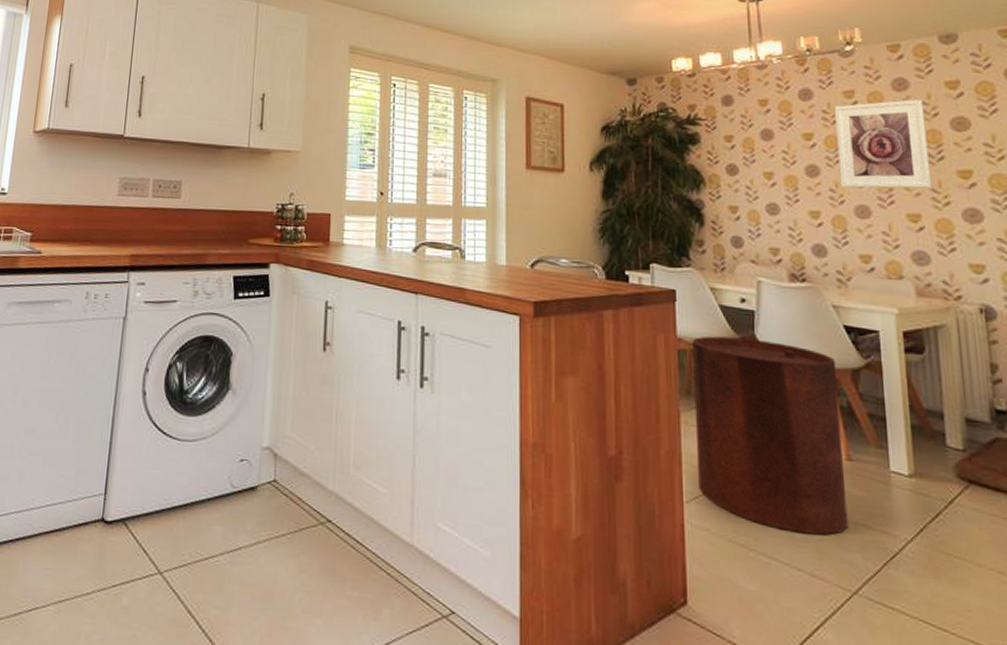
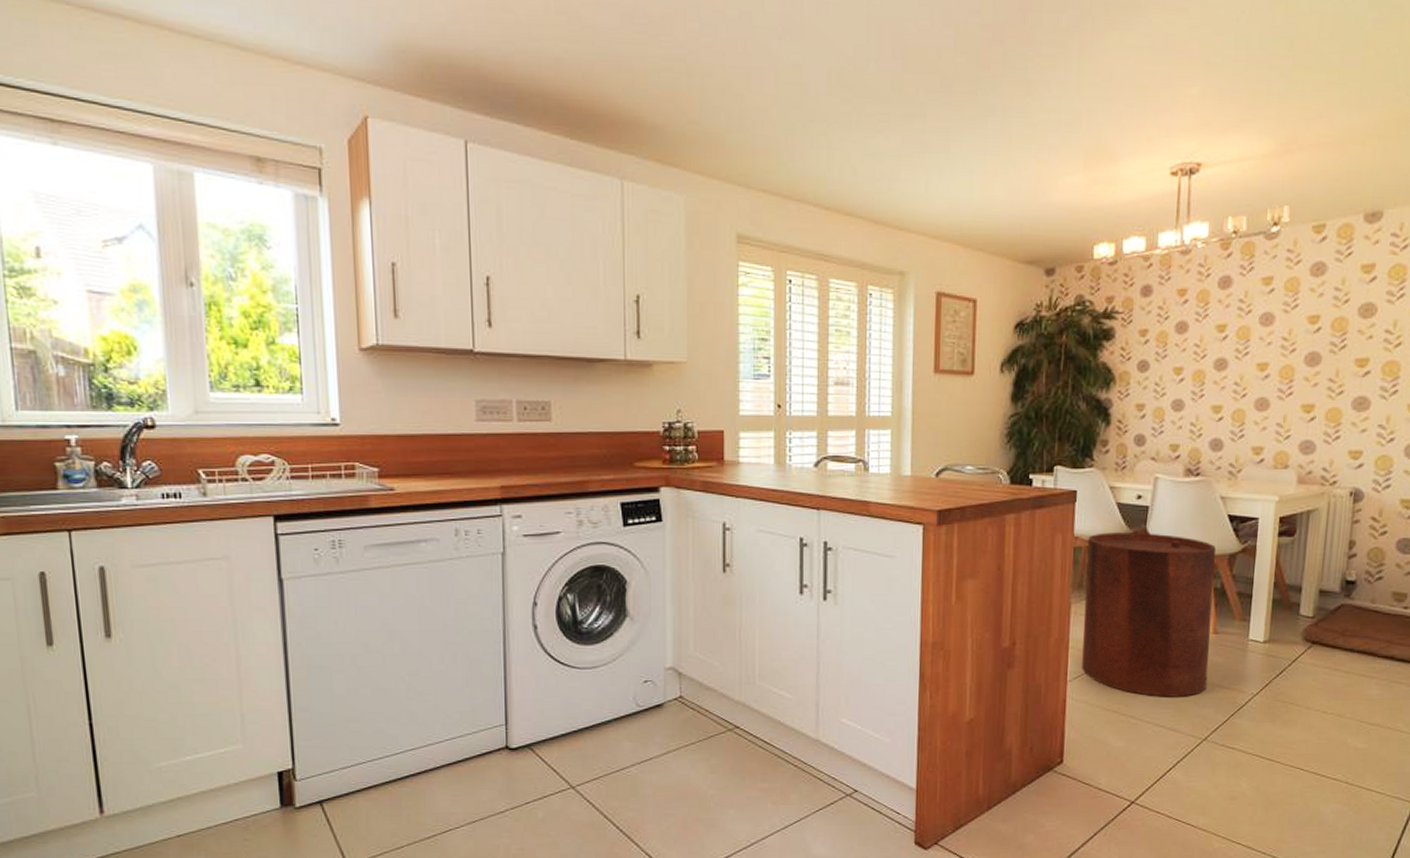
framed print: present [835,99,933,189] -> none [1245,284,1338,380]

